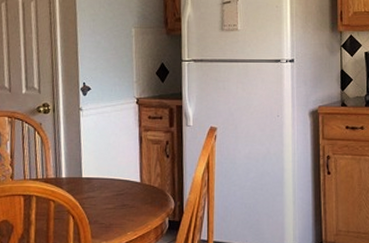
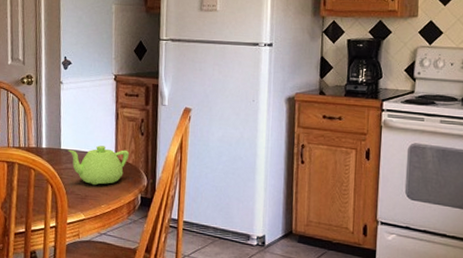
teapot: none [90,171,155,213] -> present [68,145,130,186]

